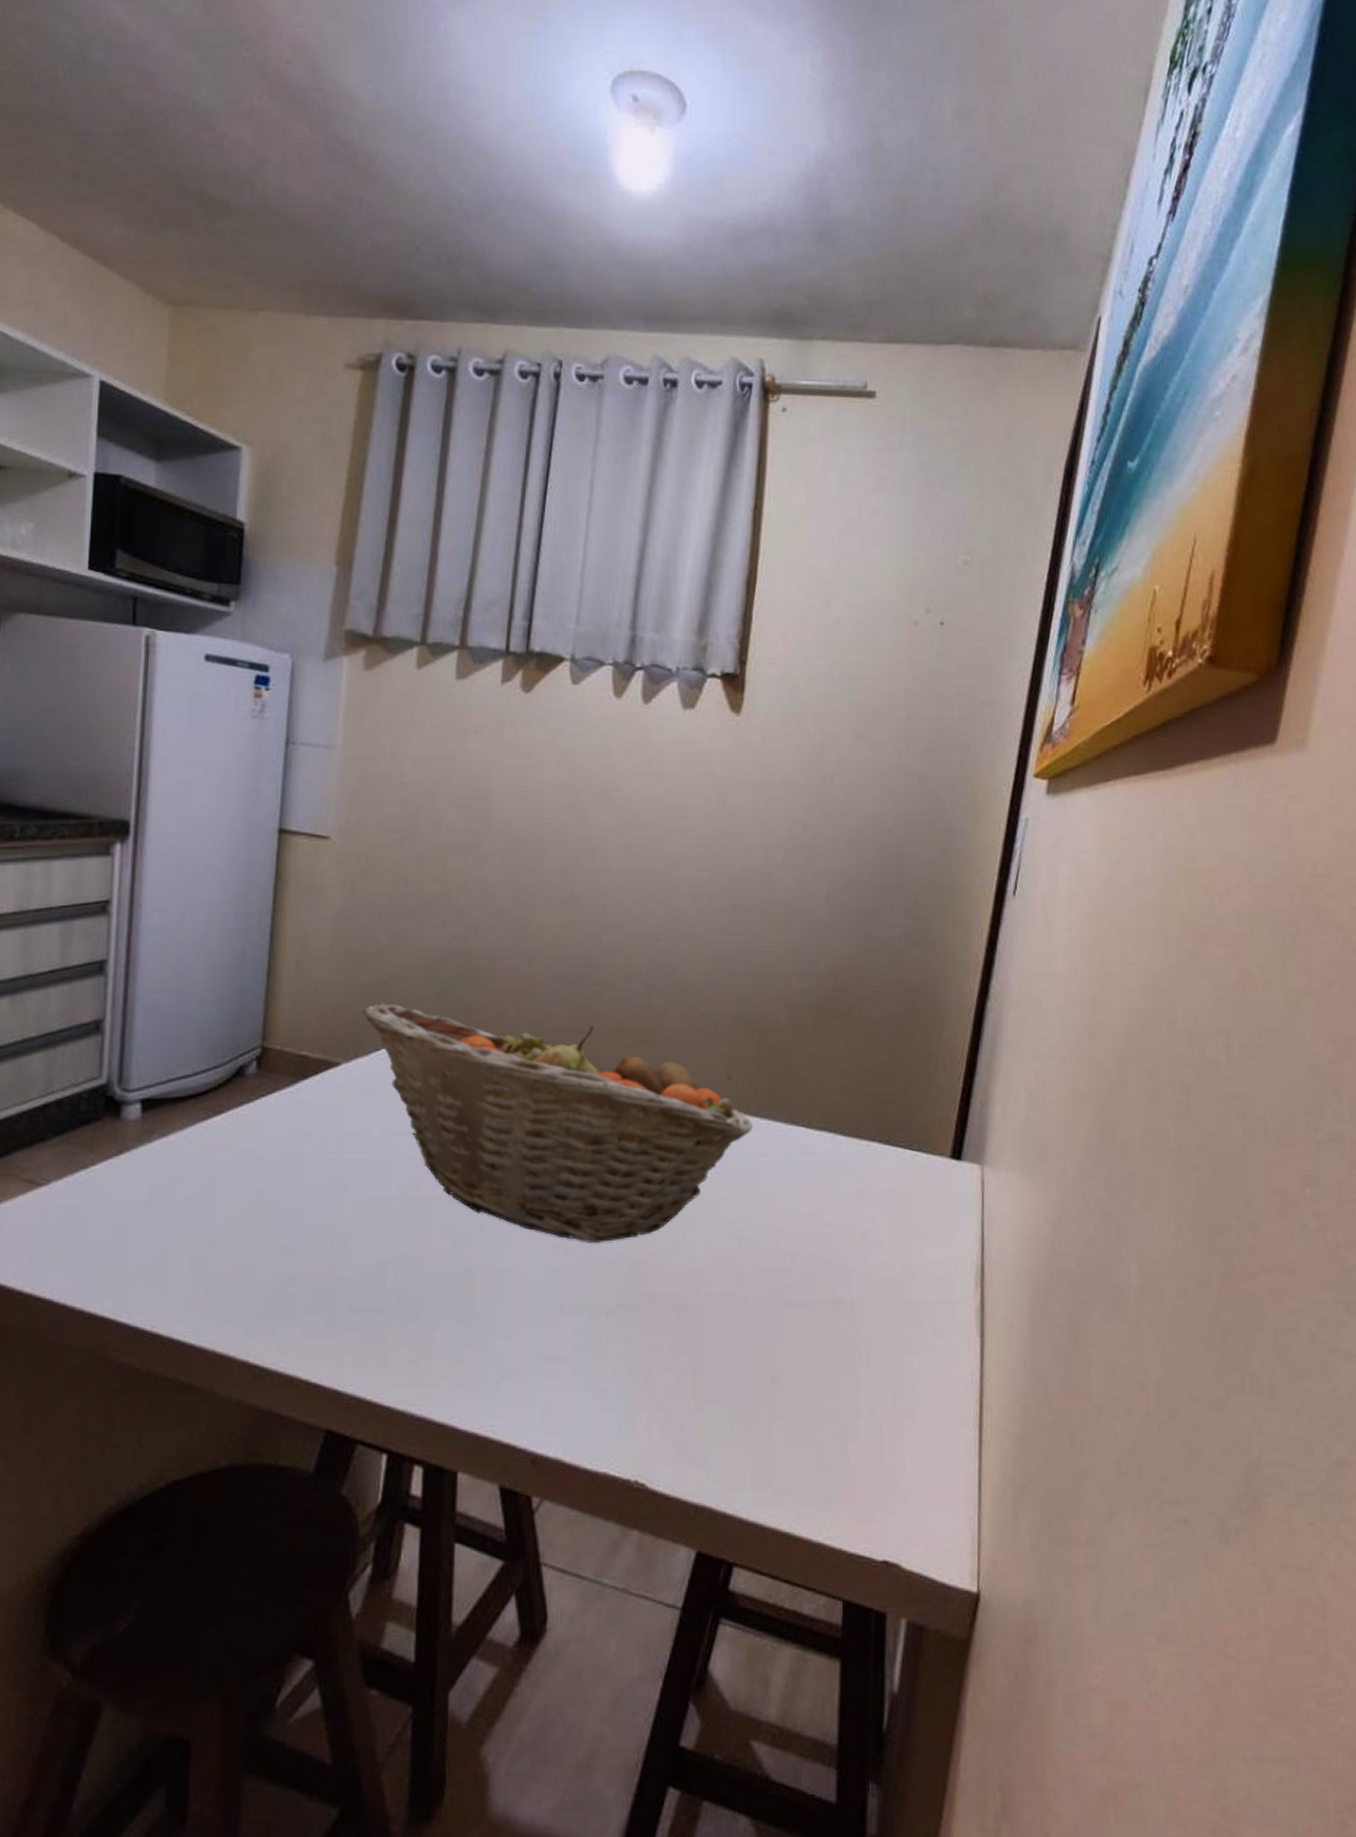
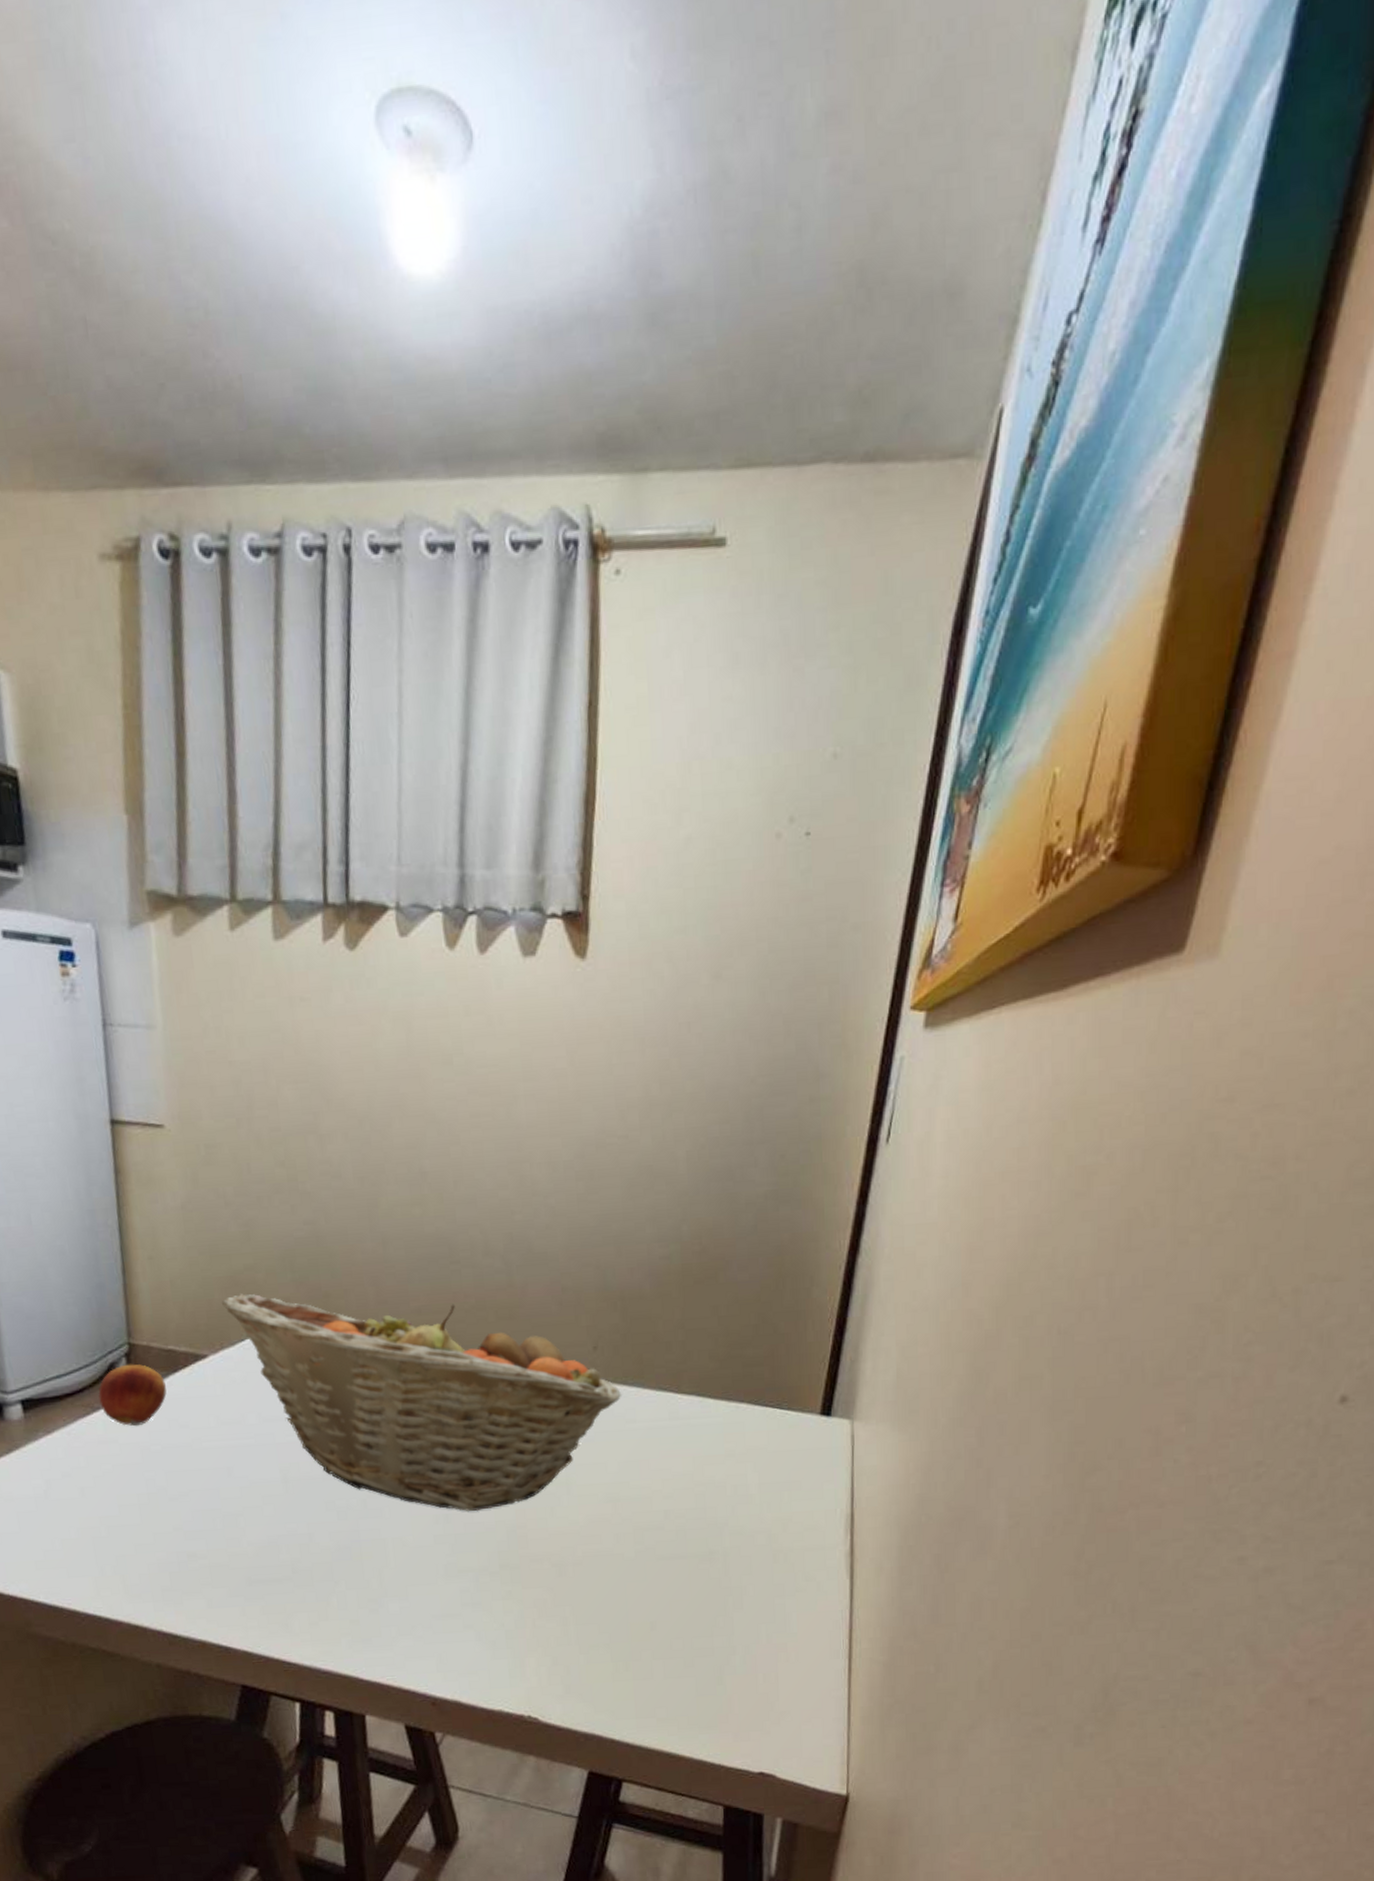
apple: none [222,1068,293,1134] -> present [98,1364,167,1427]

